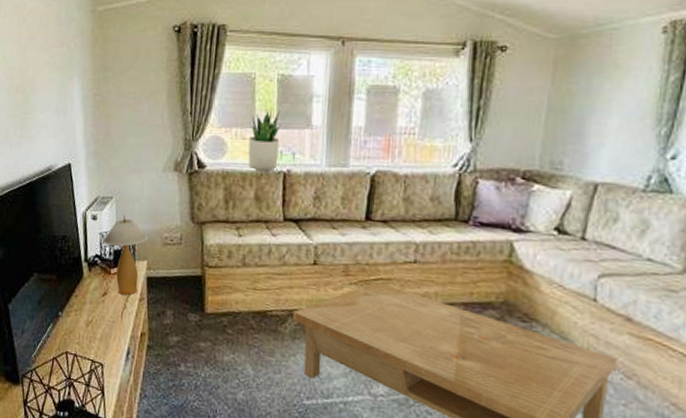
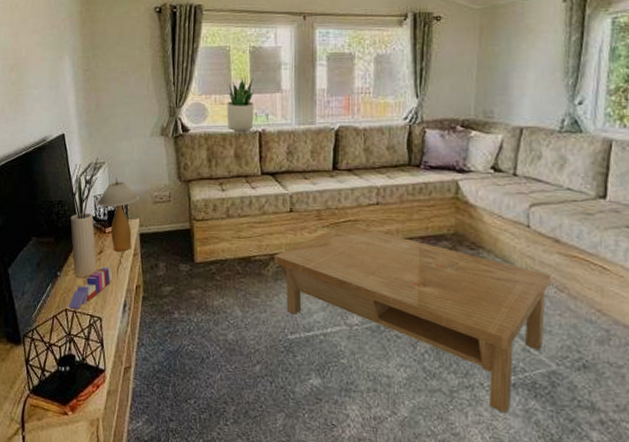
vase: none [69,191,110,321] -> present [64,157,102,278]
books: none [69,309,117,353] -> present [68,266,113,310]

